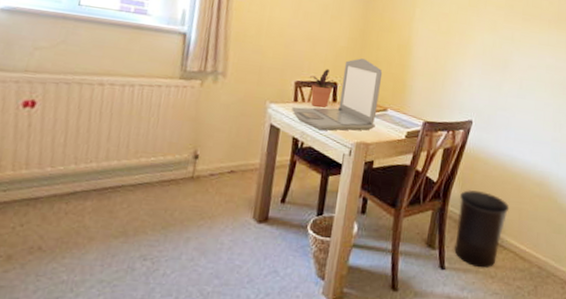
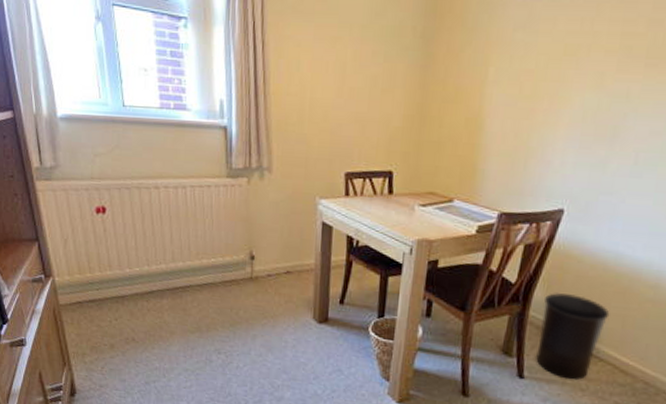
laptop: present [292,58,383,131] -> none [344,140,447,228]
potted plant: present [310,69,335,108] -> none [361,156,391,201]

